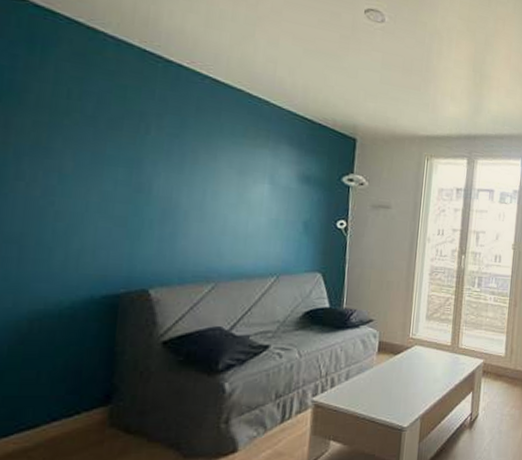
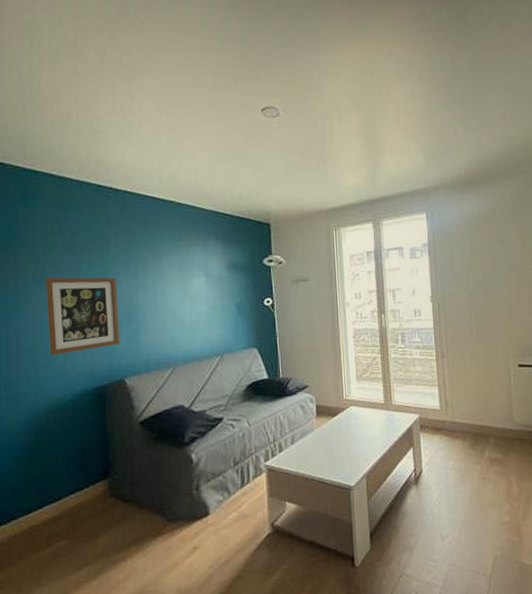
wall art: none [44,150,153,250] -> present [46,277,120,356]

